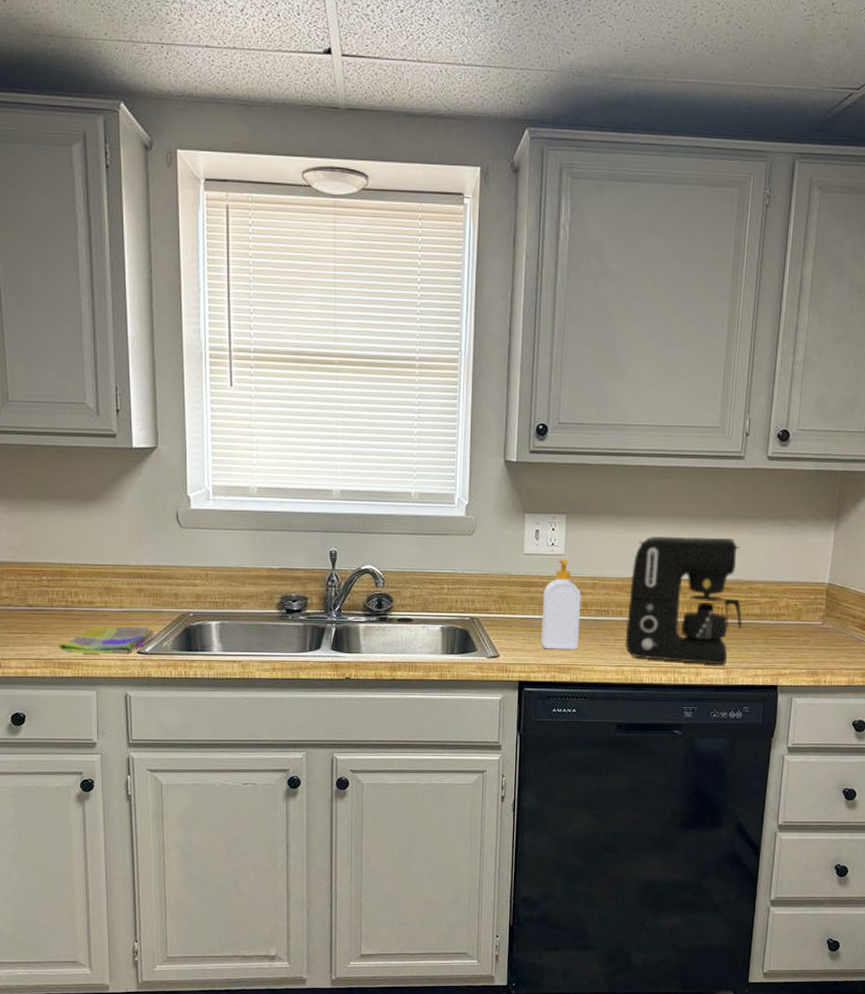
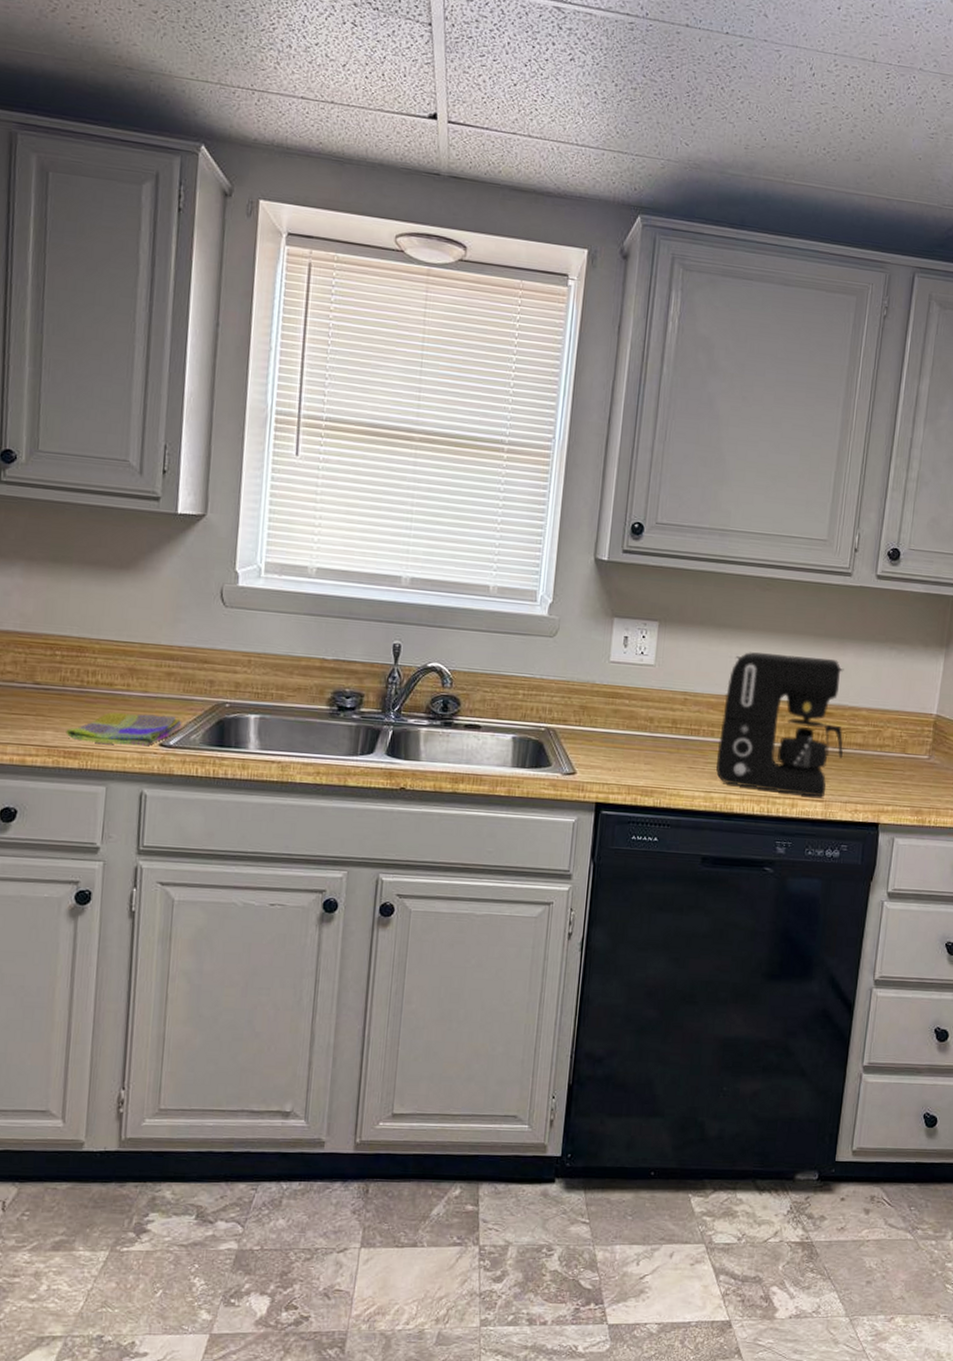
soap bottle: present [541,559,581,650] -> none [623,670,671,771]

